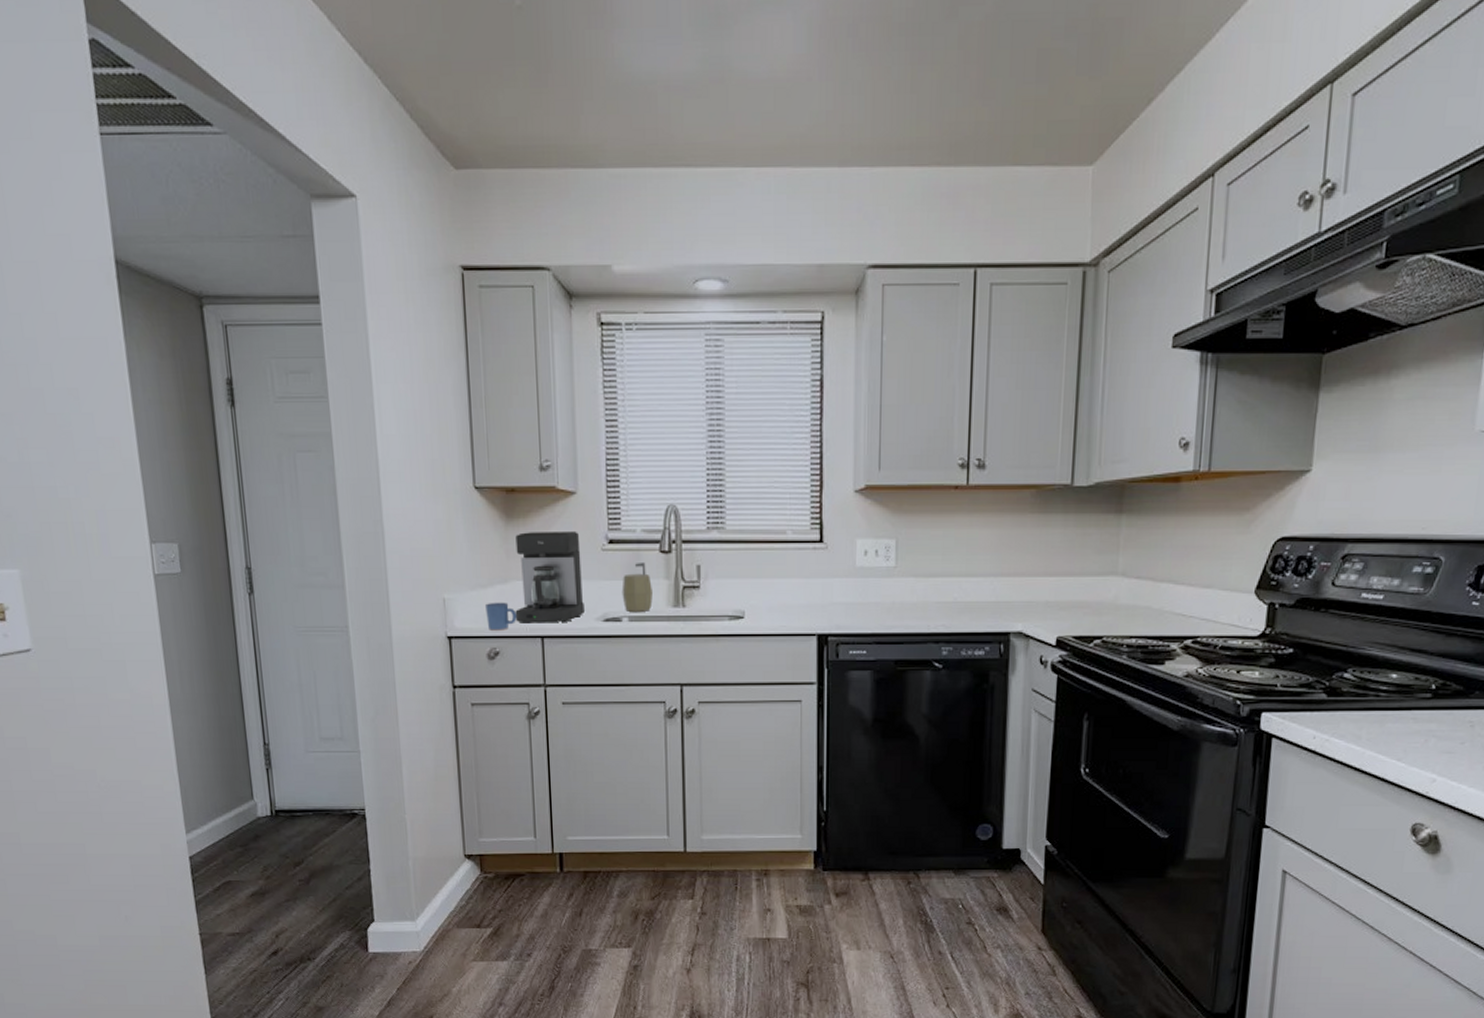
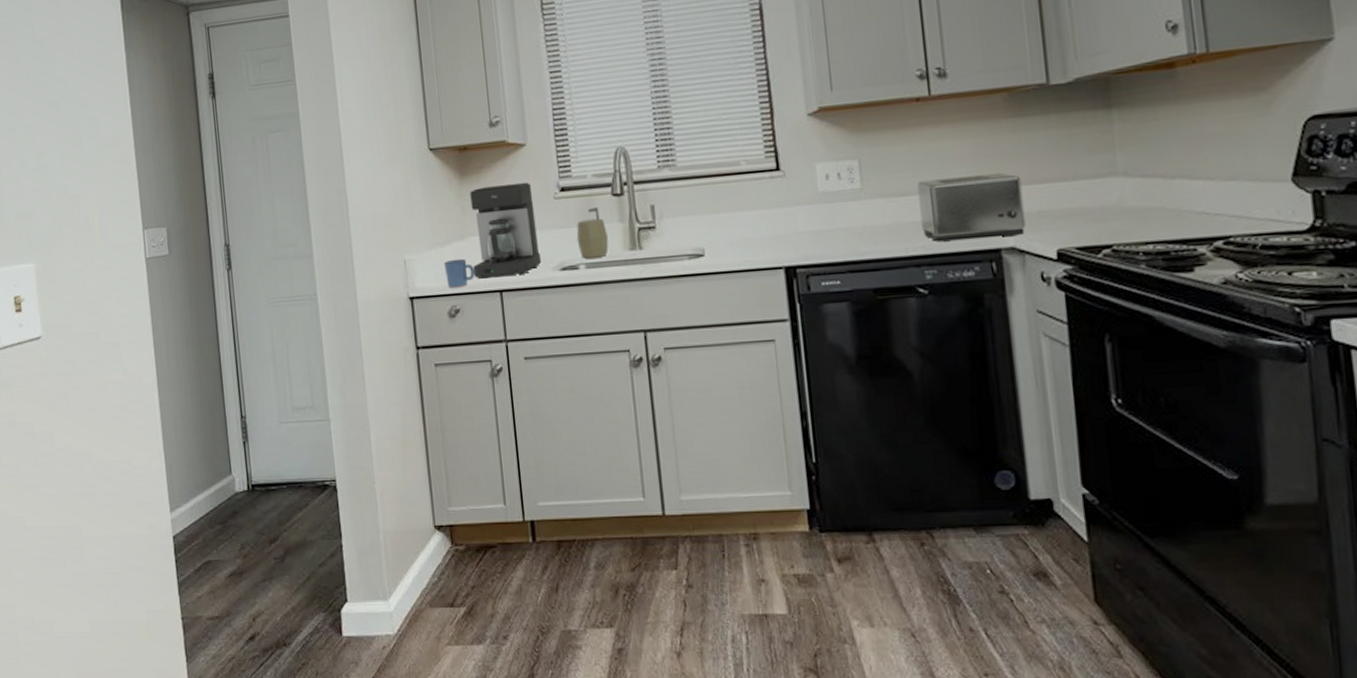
toaster: none [944,563,1036,624] -> present [917,172,1026,244]

